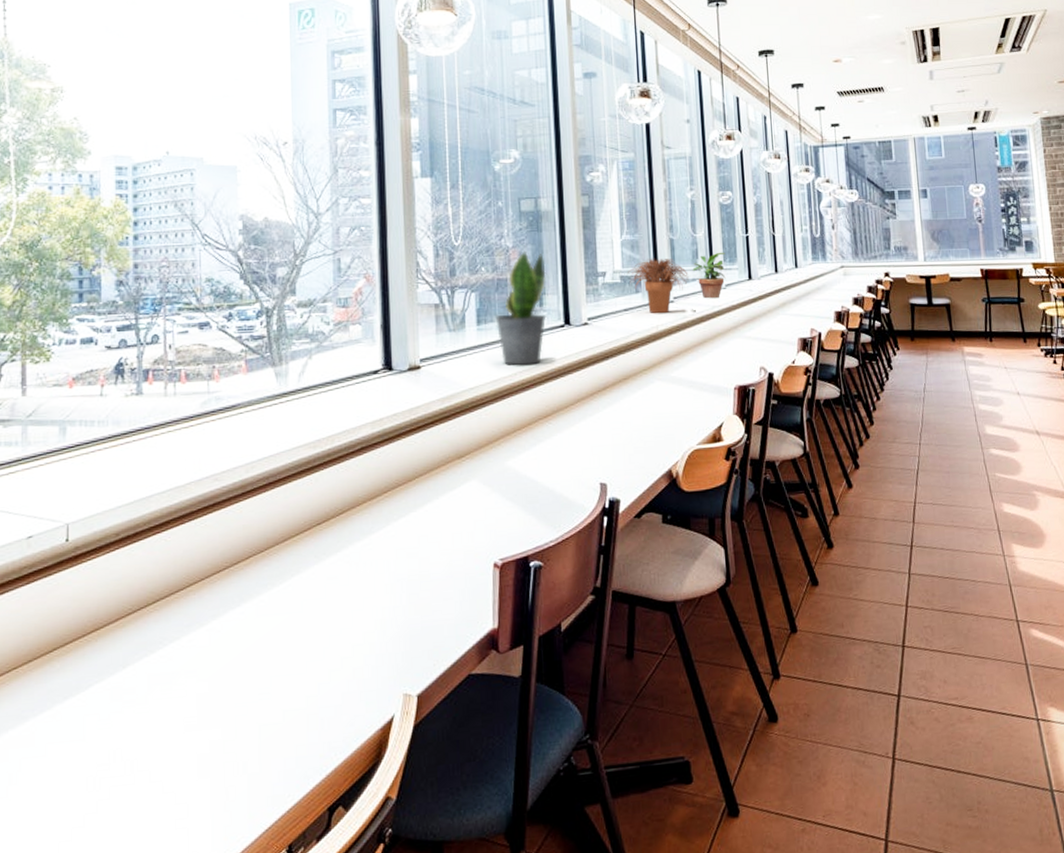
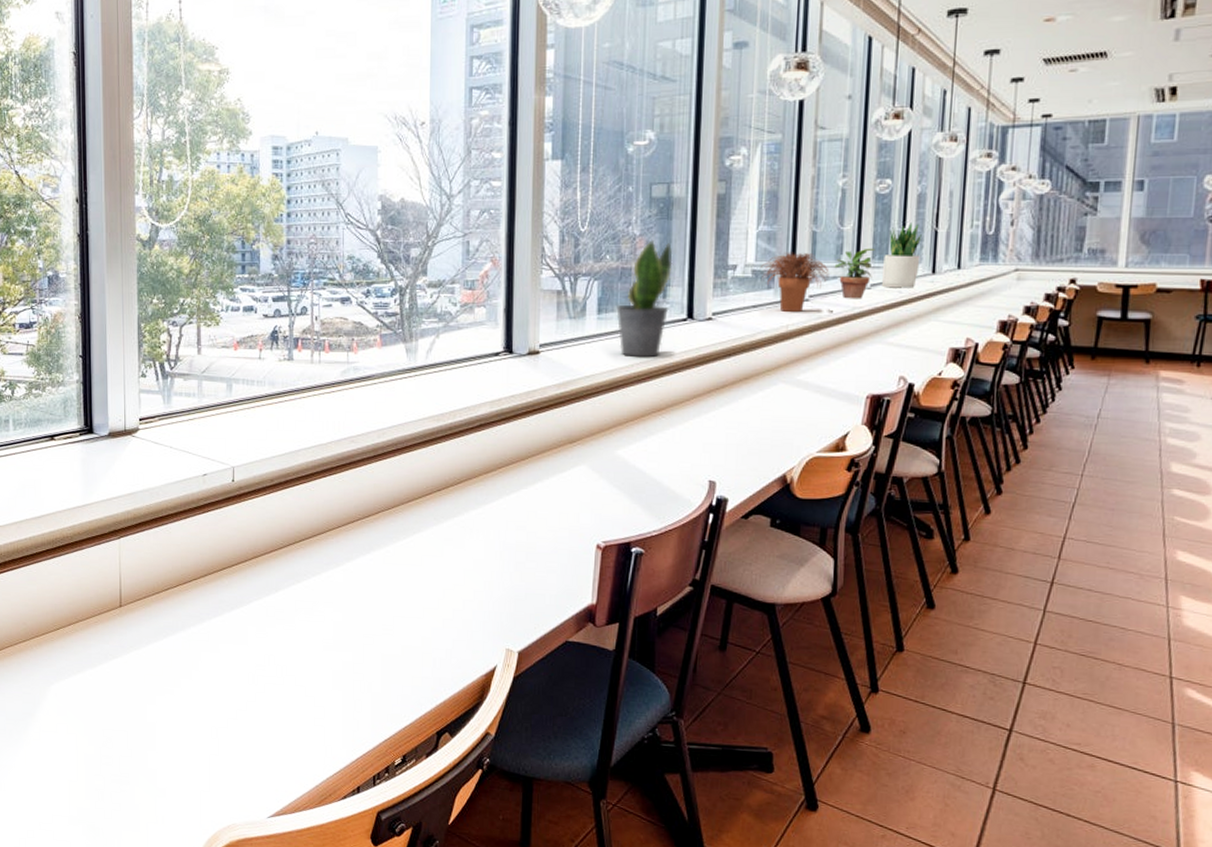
planter: none [733,229,764,287] -> present [882,223,923,288]

